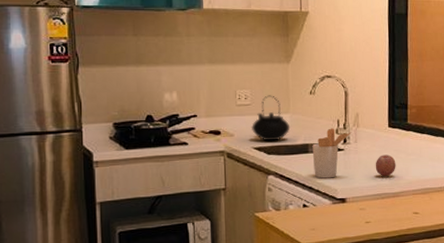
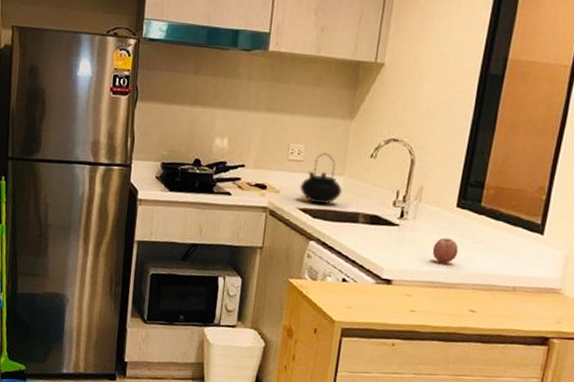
utensil holder: present [312,128,351,179] -> none [360,198,411,255]

